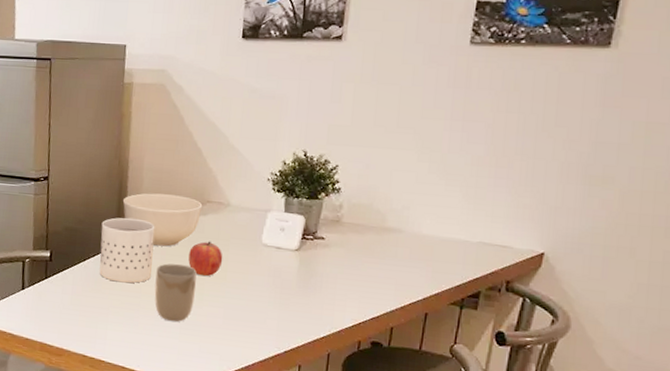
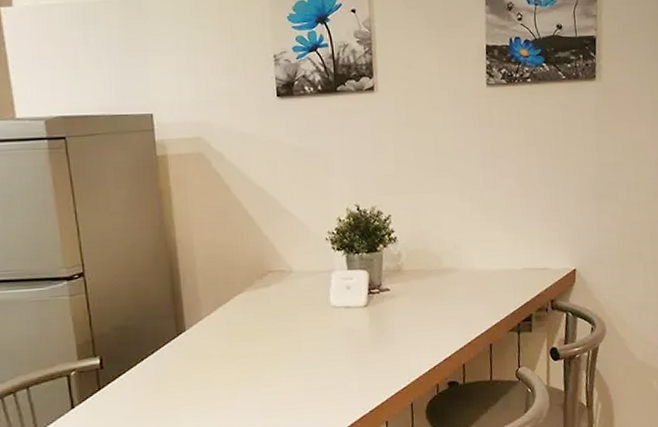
mug: present [99,217,155,283] -> none [156,302,221,377]
bowl: present [122,193,203,247] -> none [176,270,264,329]
cup: present [154,263,197,322] -> none [226,343,272,407]
fruit: present [188,241,223,277] -> none [258,312,295,352]

